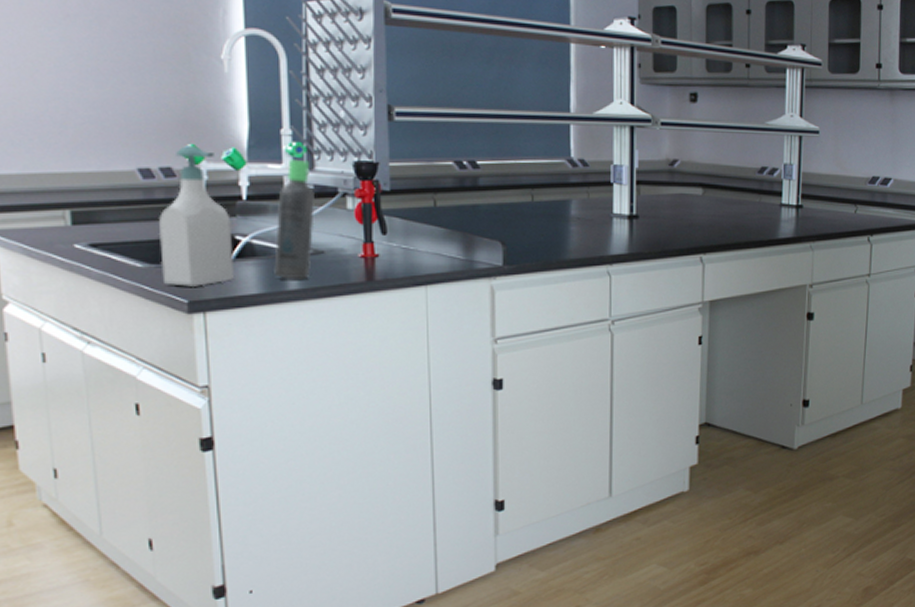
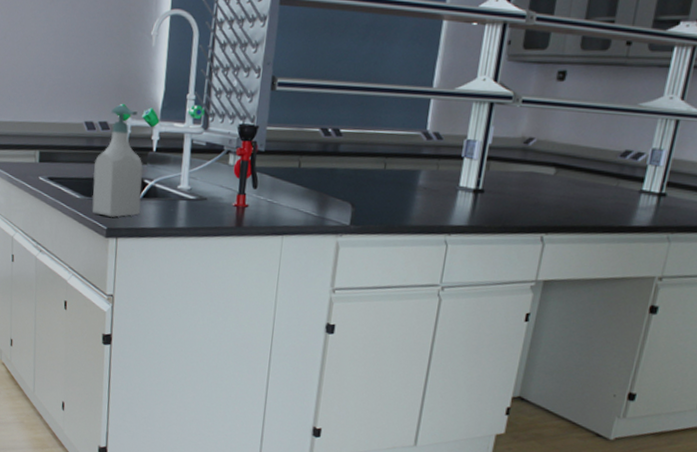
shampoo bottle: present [274,159,316,279] -> none [168,120,206,220]

